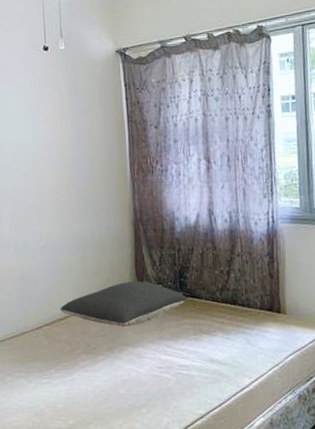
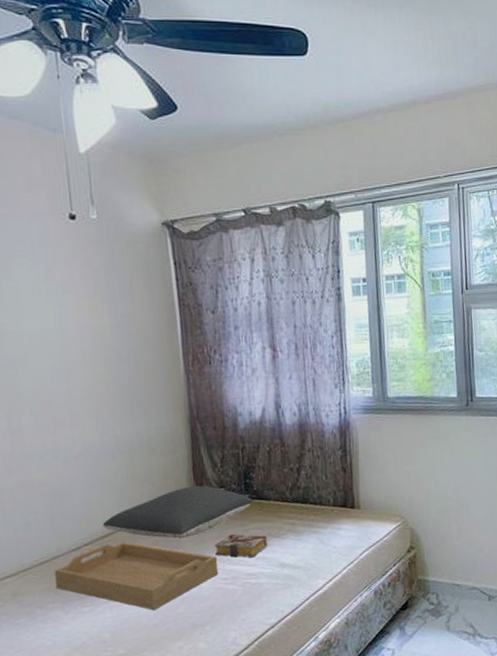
serving tray: none [21,325,155,389] -> present [55,542,218,611]
book: none [152,327,200,351] -> present [215,533,269,558]

